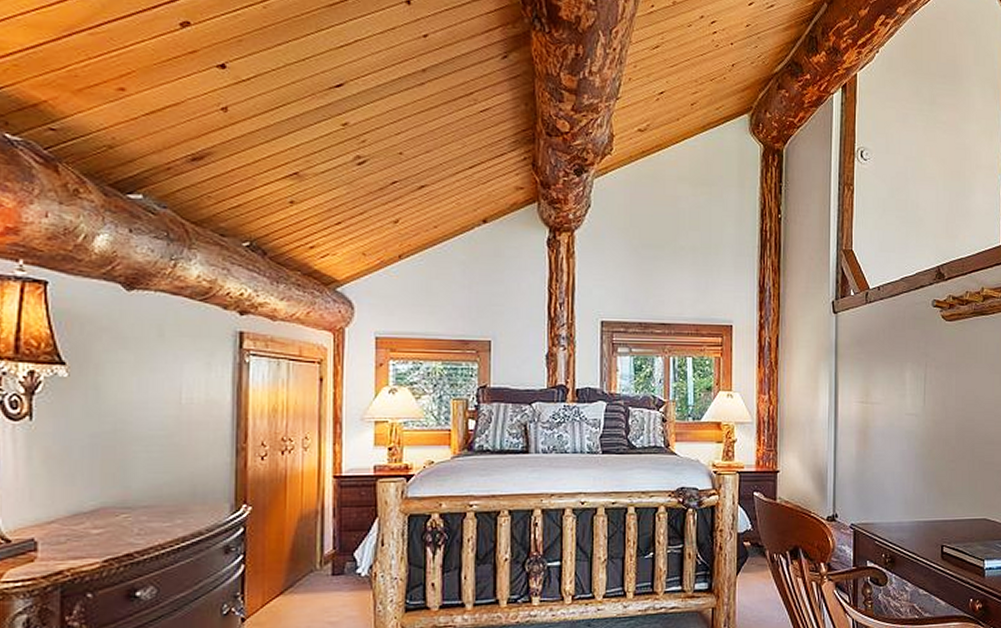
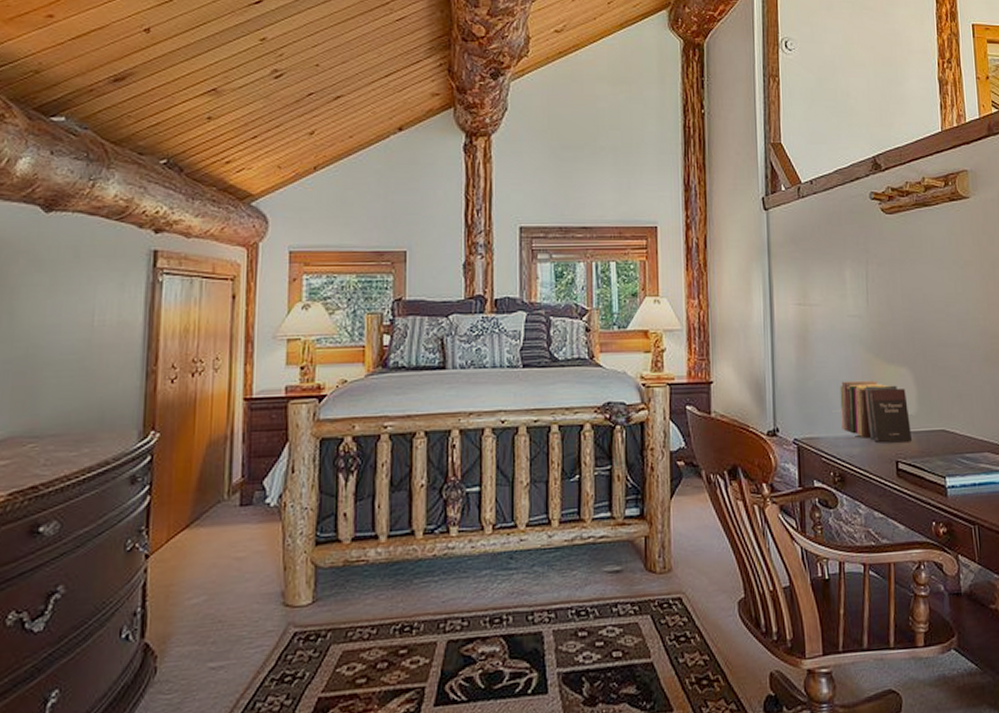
books: none [894,473,957,530] -> present [839,380,913,444]

